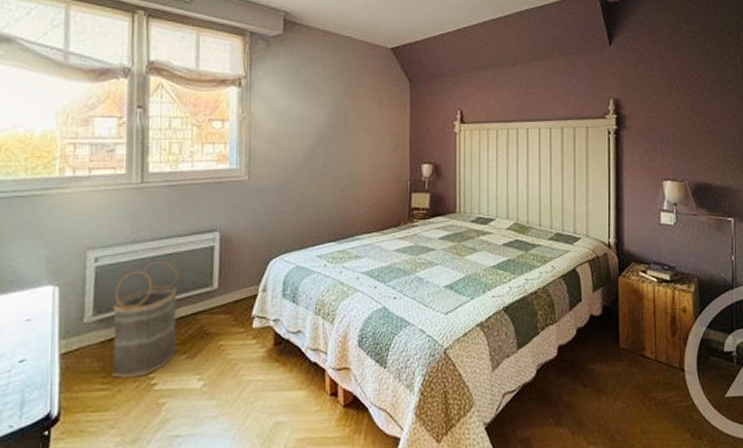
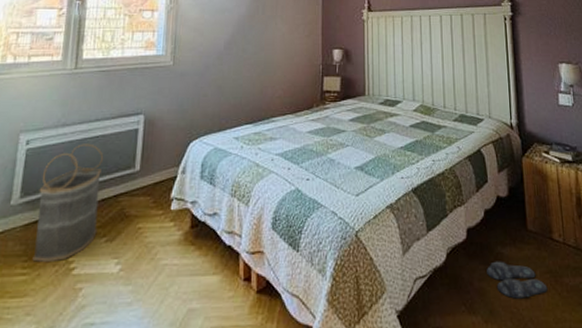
slippers: none [576,377,636,412] -> present [487,261,548,299]

